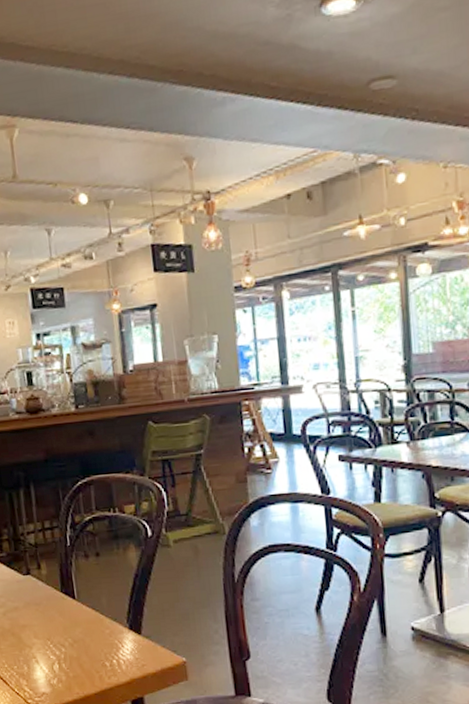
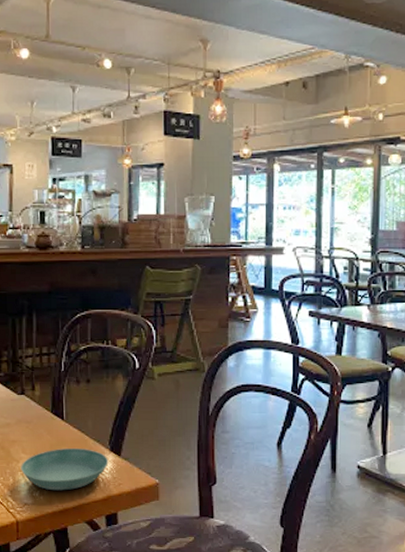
saucer: none [34,629,129,677] -> present [21,449,109,491]

